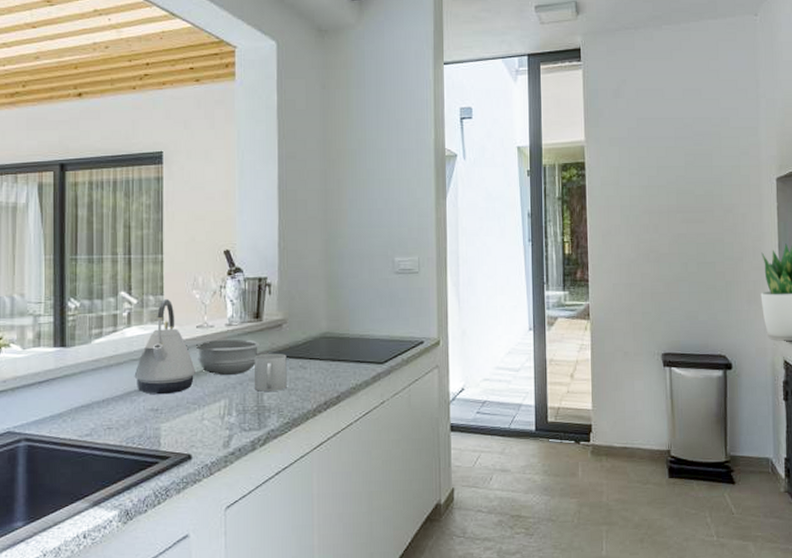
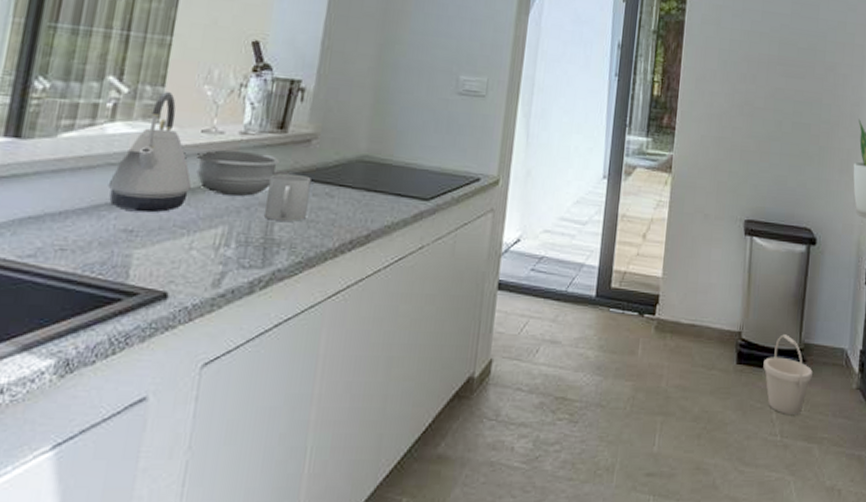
bucket: none [694,449,741,518] -> present [763,334,813,415]

